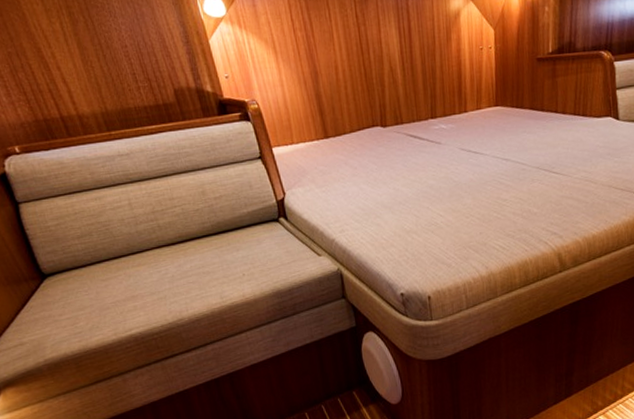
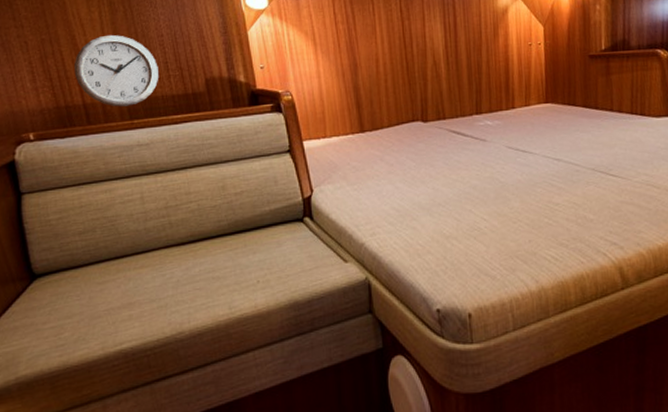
wall clock: none [45,46,129,119] -> present [74,34,158,107]

